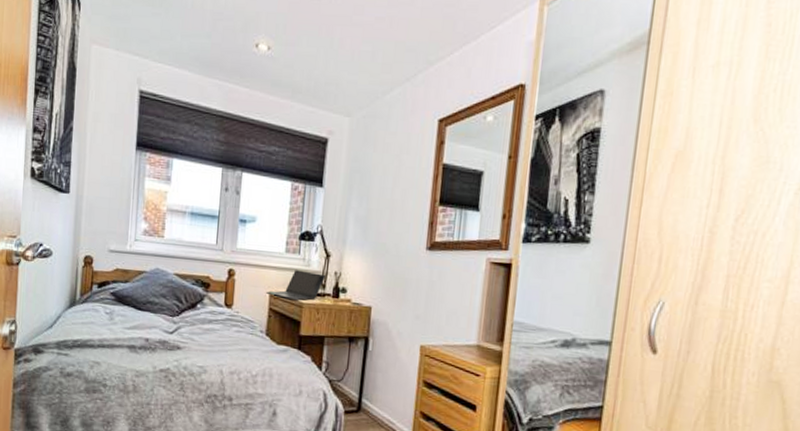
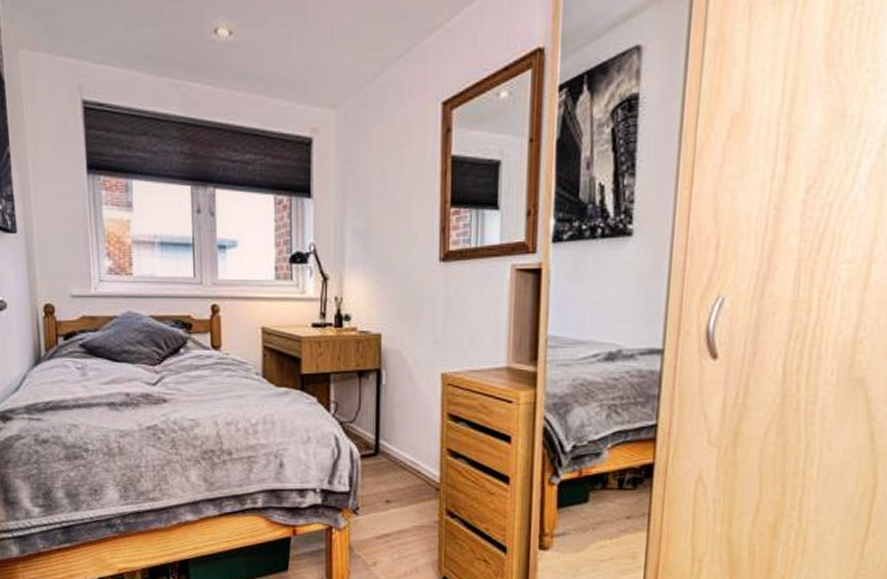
laptop: present [266,270,326,301] -> none [258,299,325,335]

